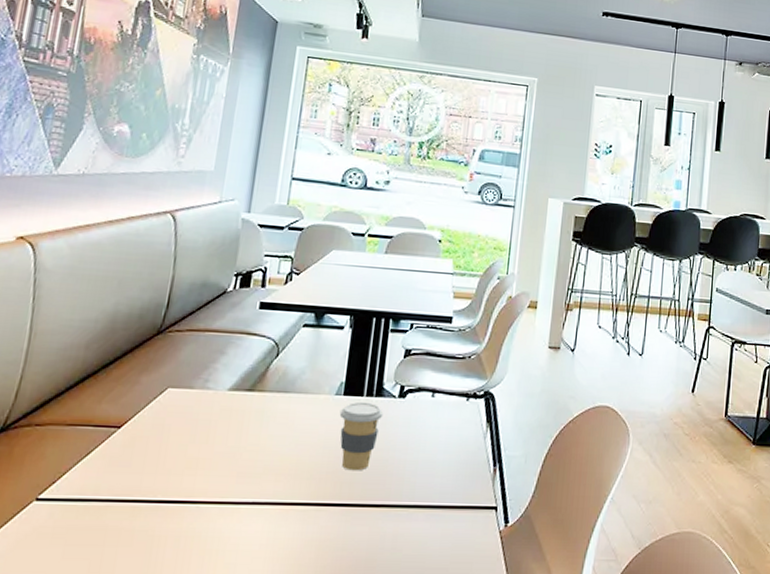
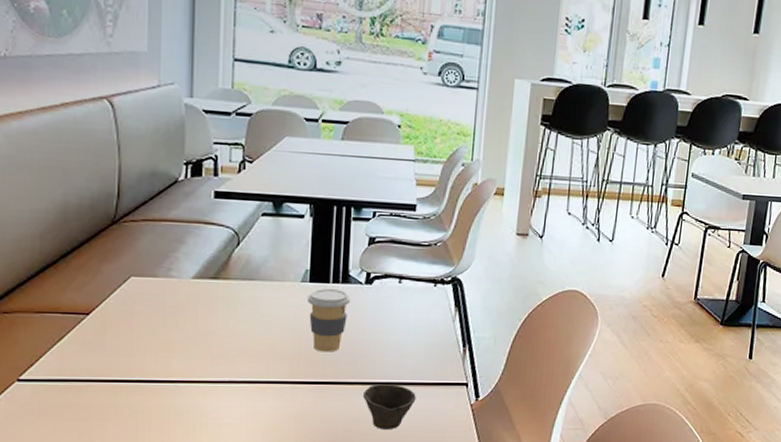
cup: none [388,507,444,559] -> present [362,384,416,429]

